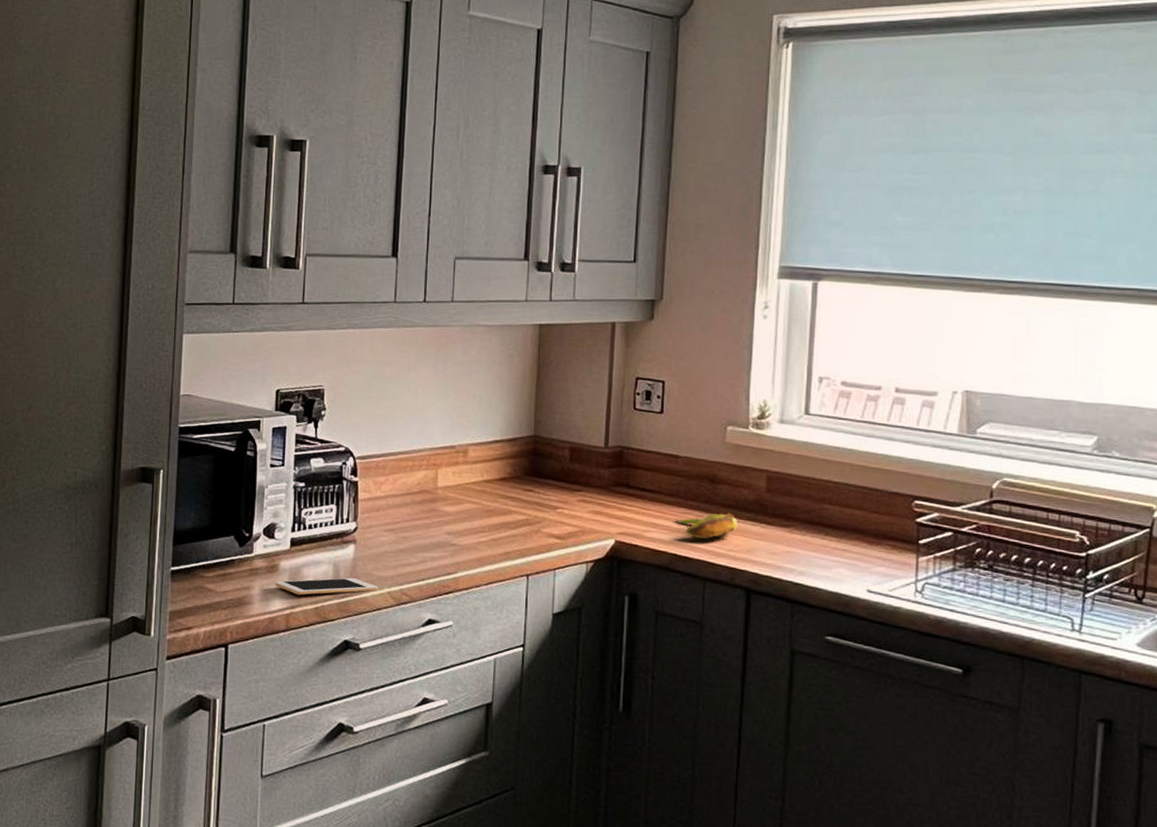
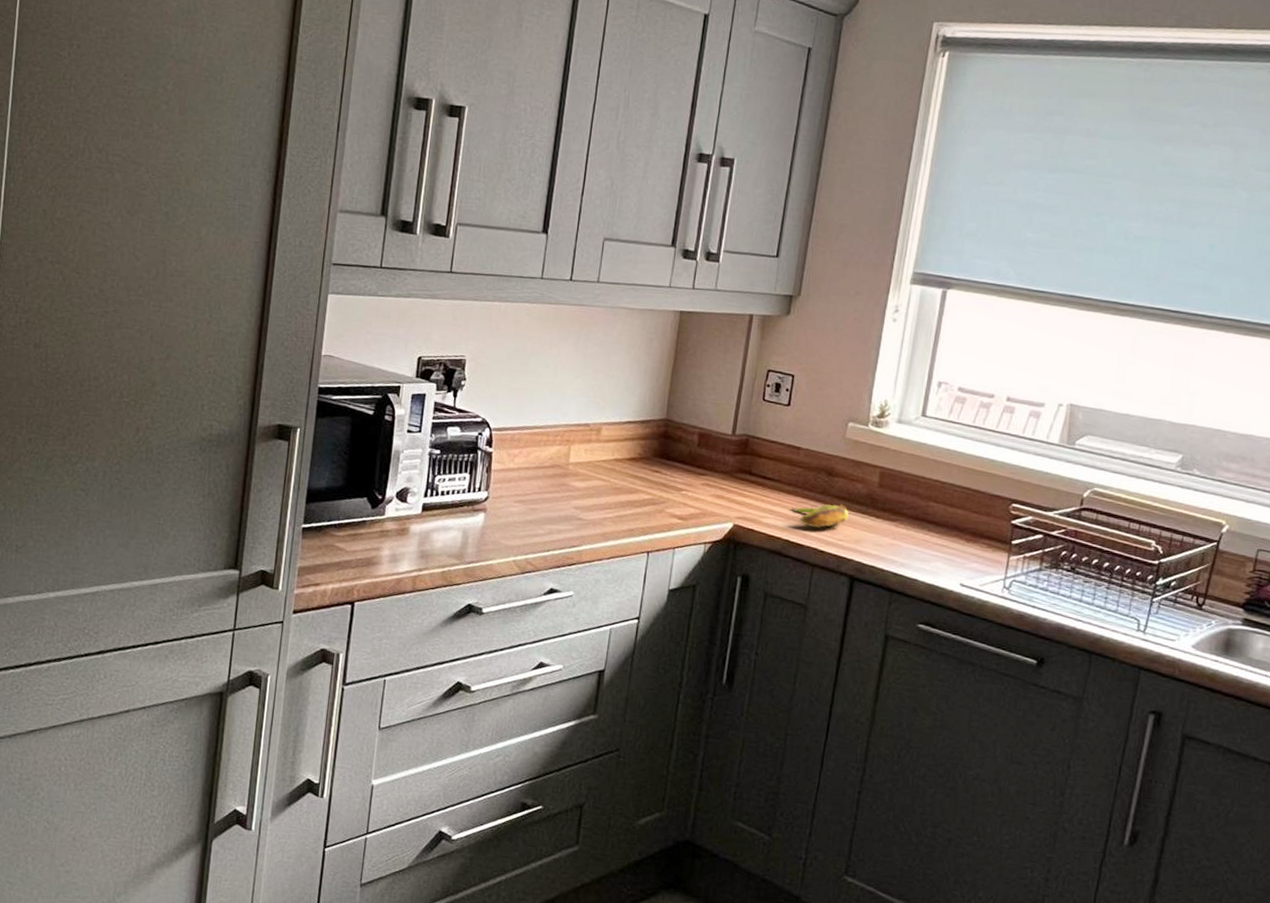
cell phone: present [275,577,378,595] -> none [404,544,504,559]

